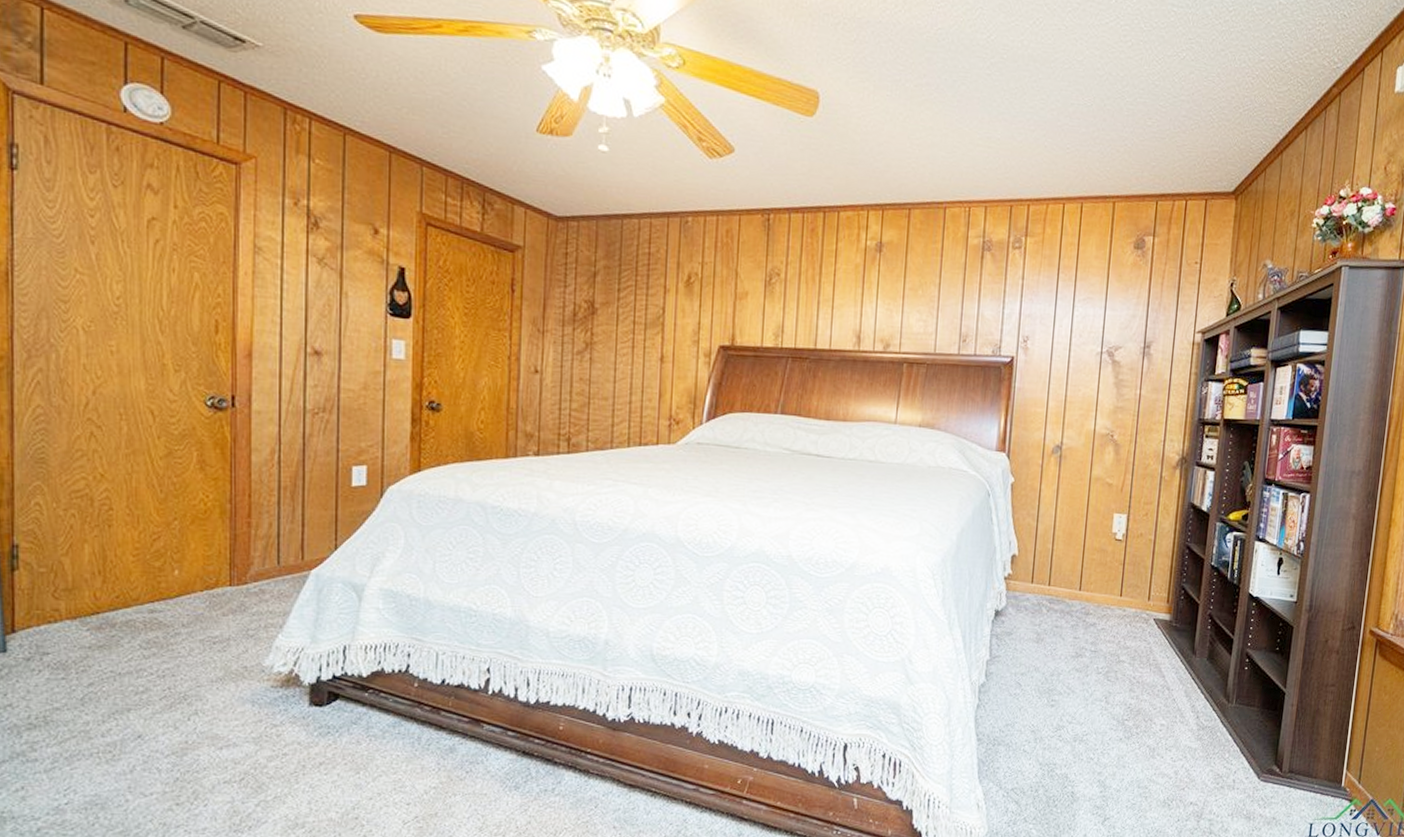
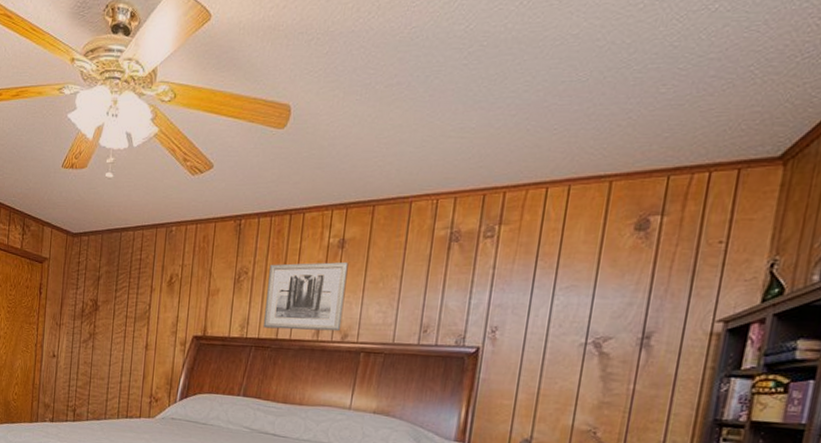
wall art: none [799,265,887,341] -> present [262,262,349,332]

